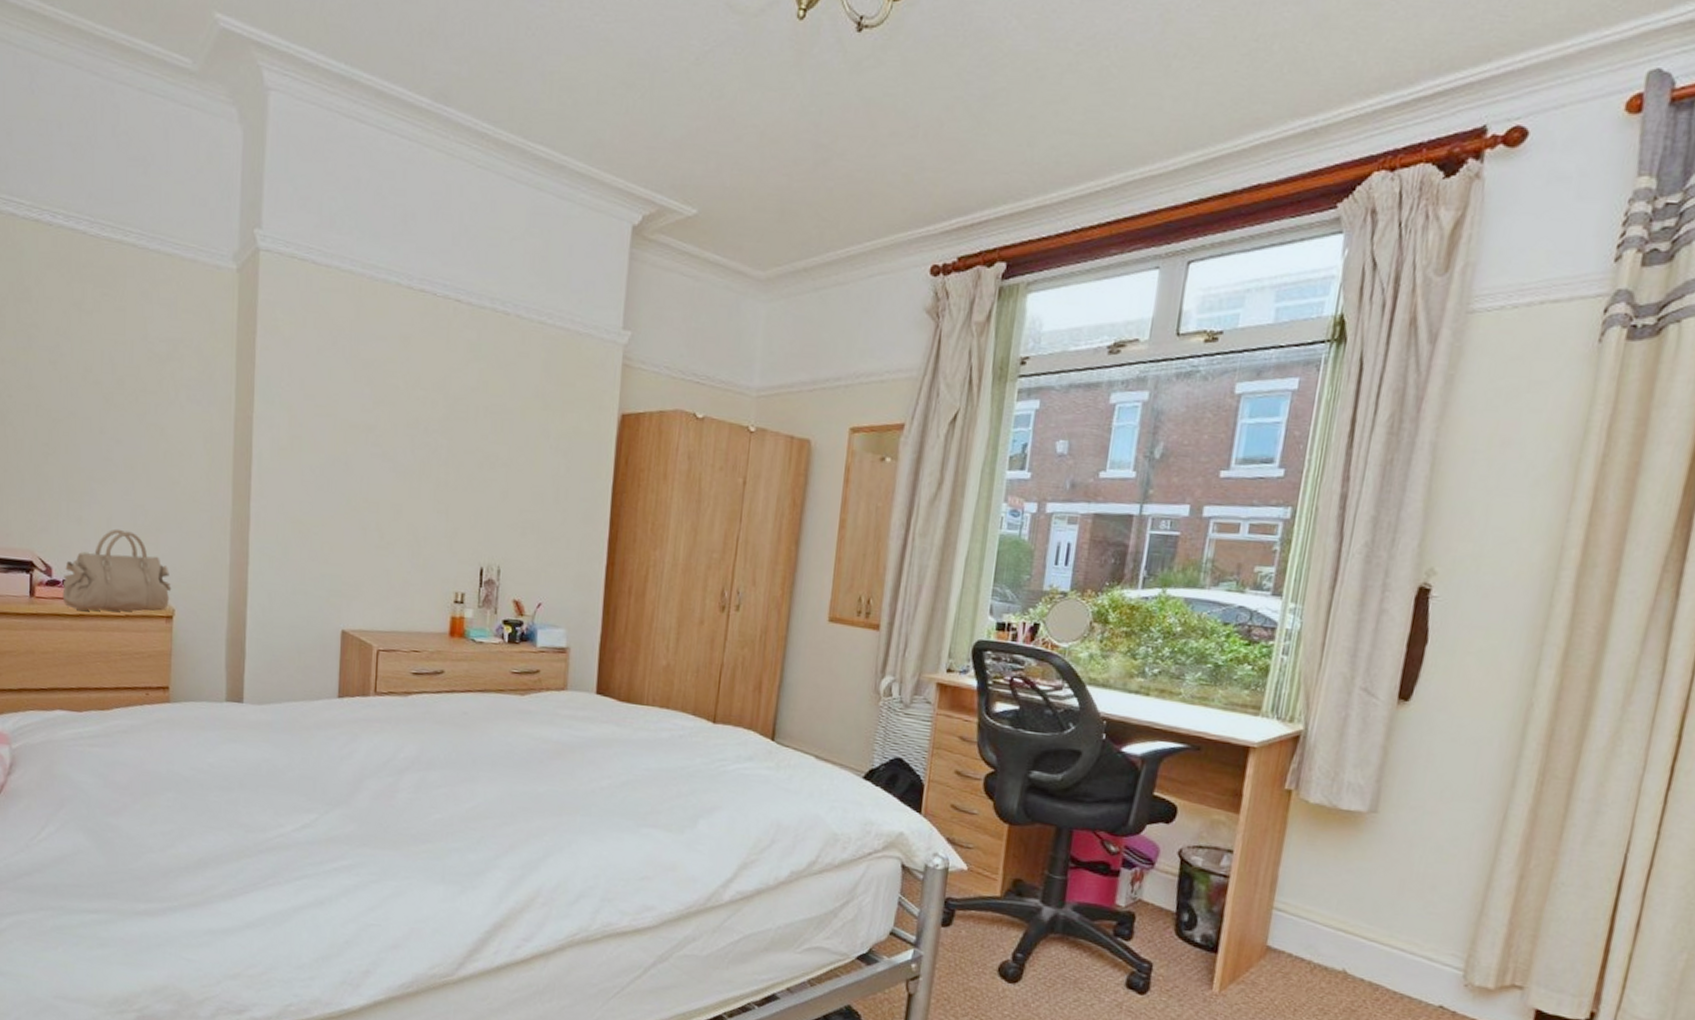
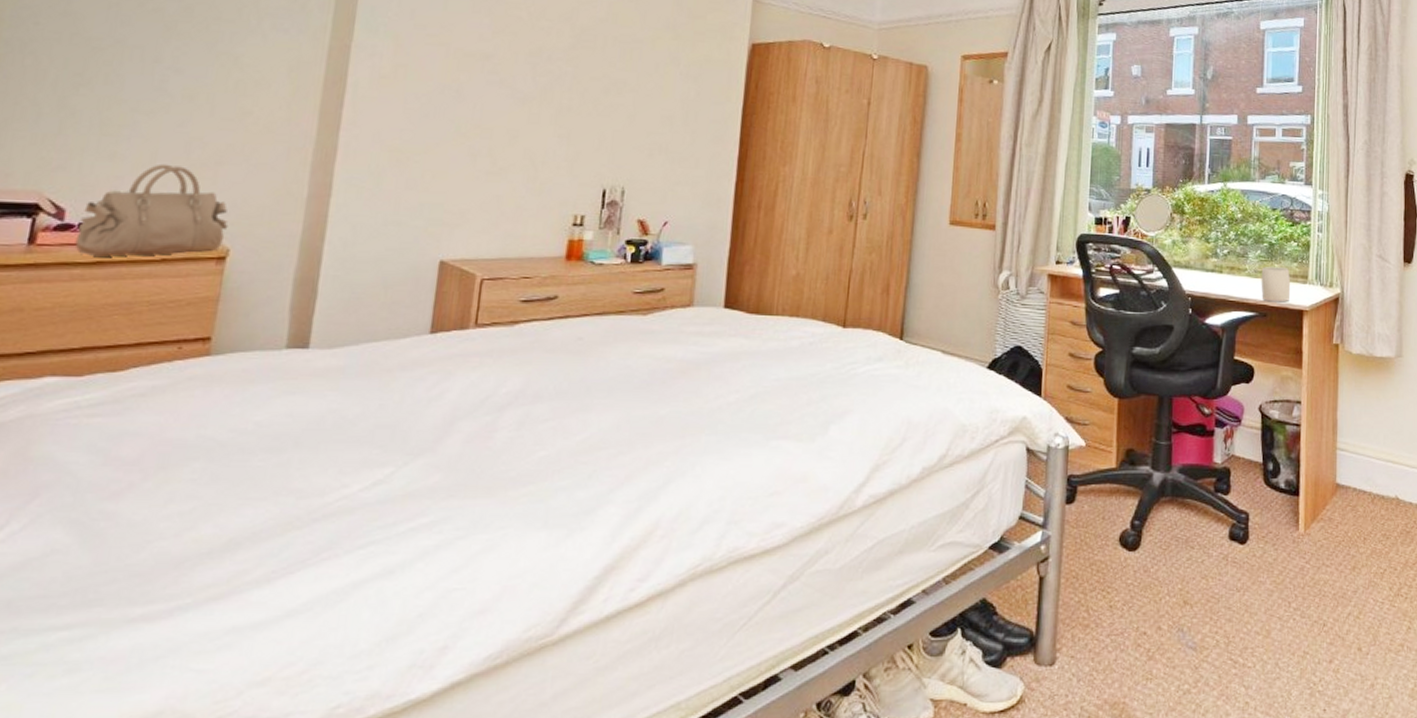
mug: none [1196,692,1238,736] -> present [1261,267,1291,303]

